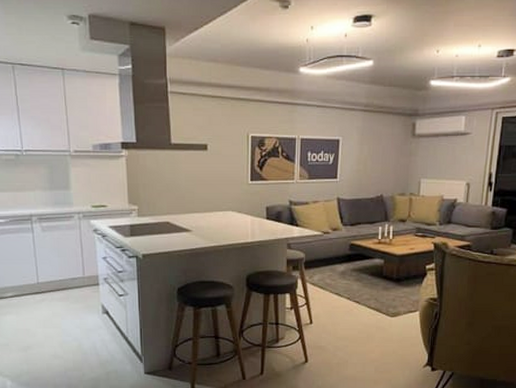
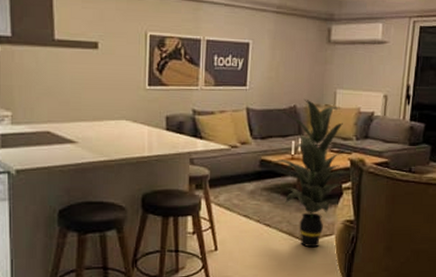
indoor plant: none [359,188,436,323] -> present [270,98,353,248]

